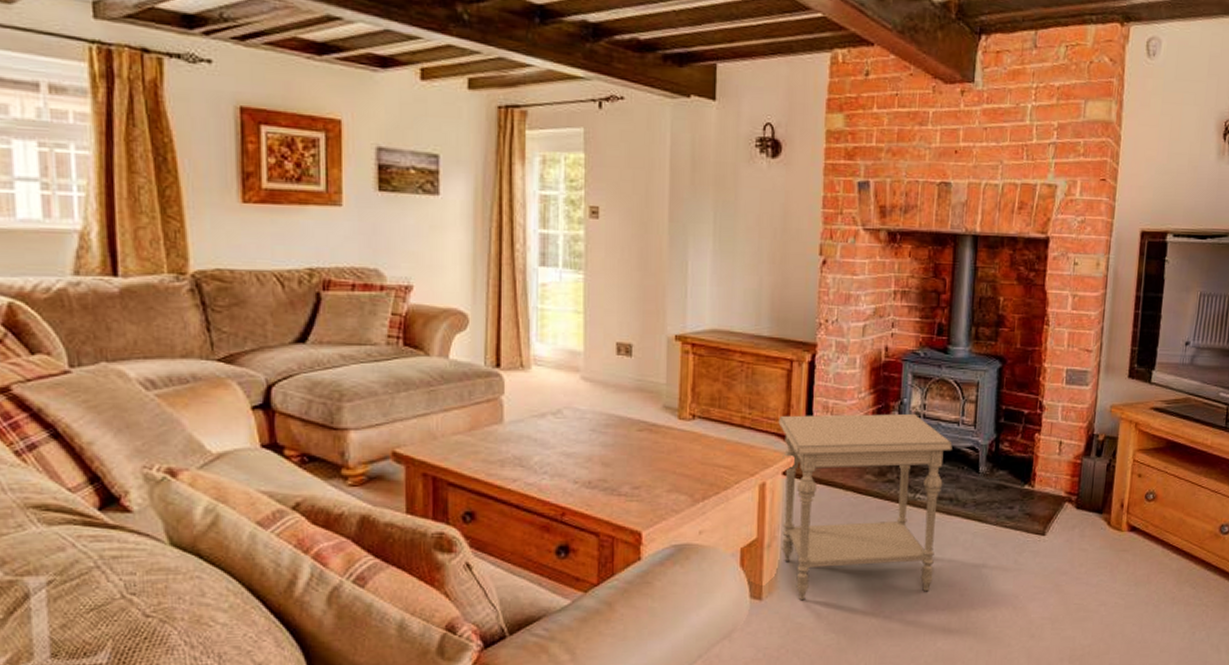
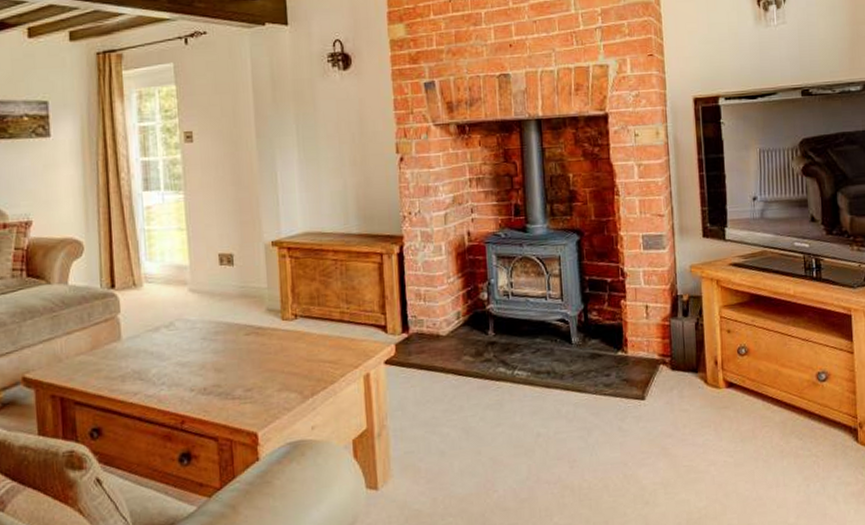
side table: present [778,413,953,601] -> none [375,292,543,487]

